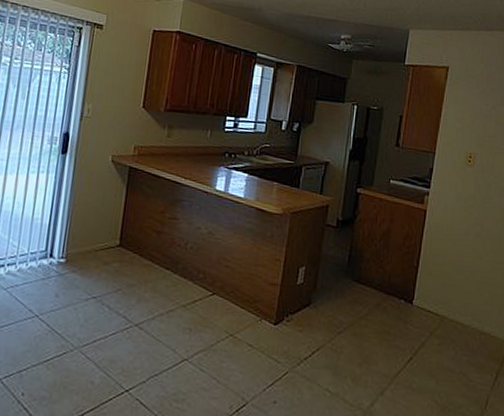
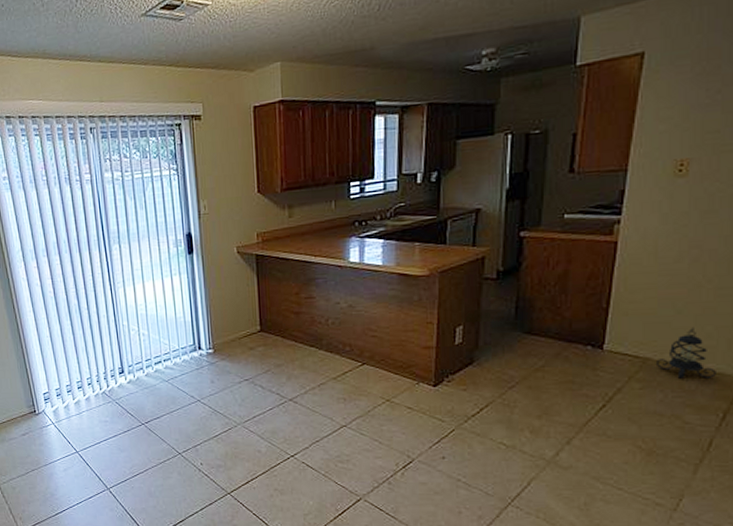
lantern: none [449,292,491,340] -> present [655,327,716,379]

